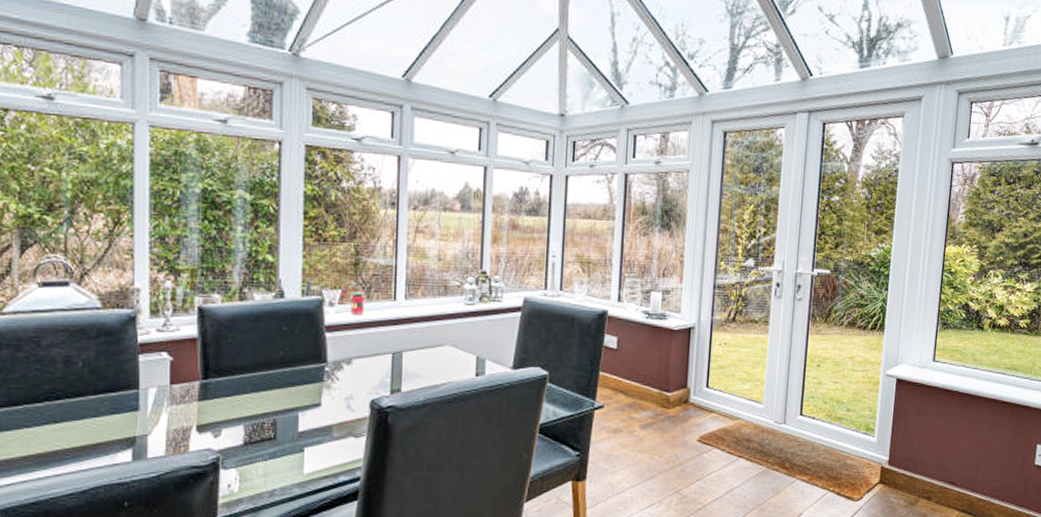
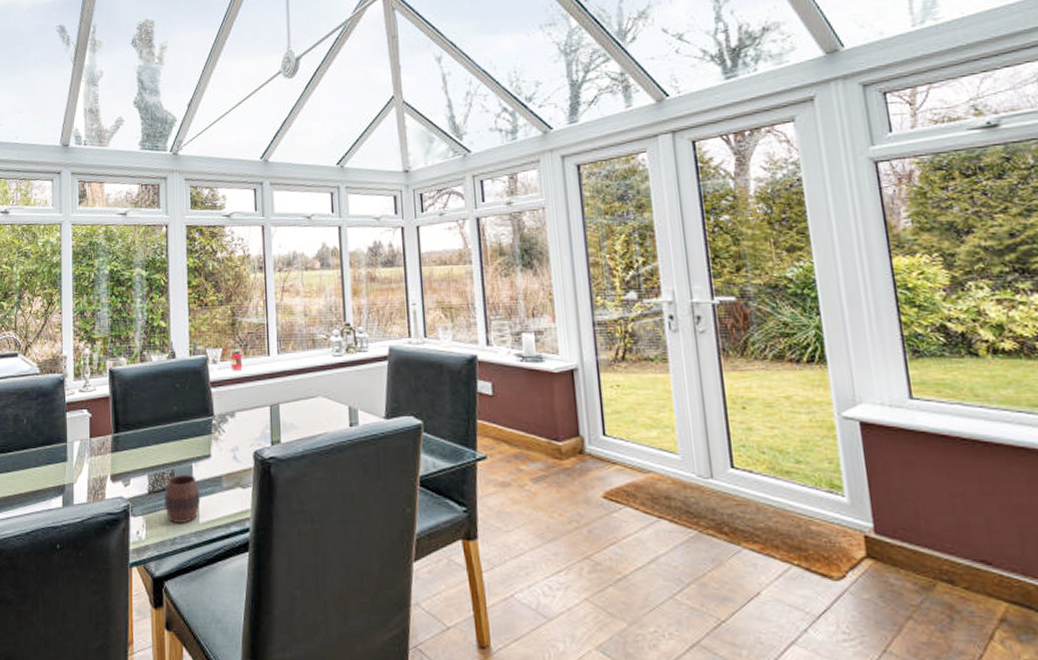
cup: none [263,424,306,474] -> present [164,474,200,523]

